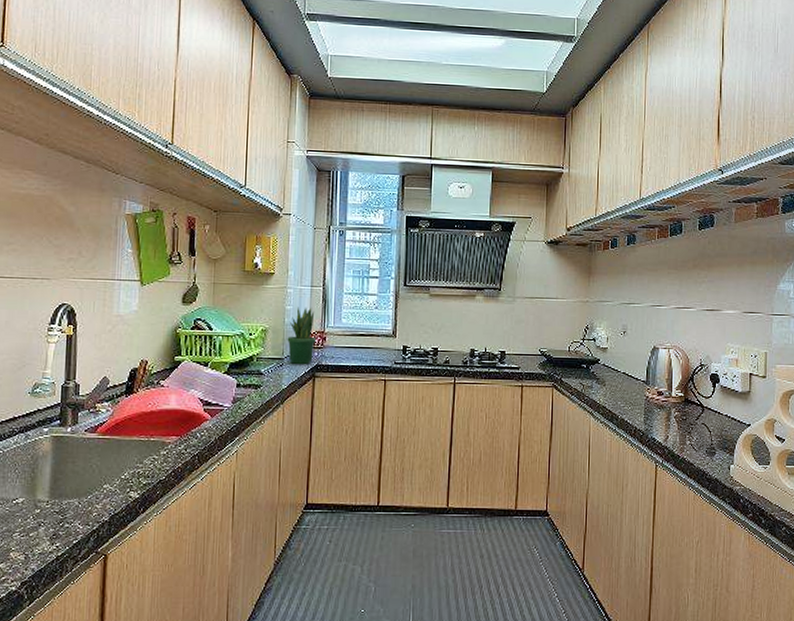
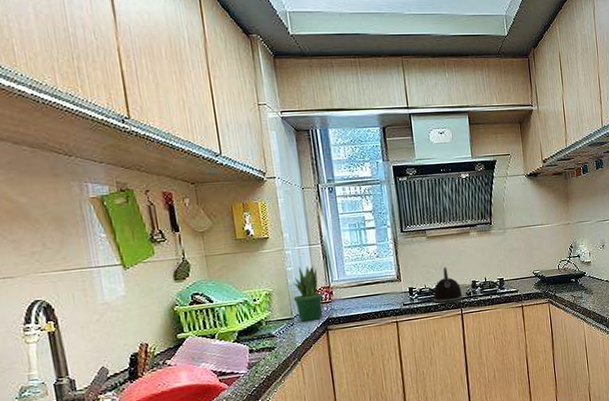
kettle: none [427,330,459,370] -> present [433,267,463,305]

